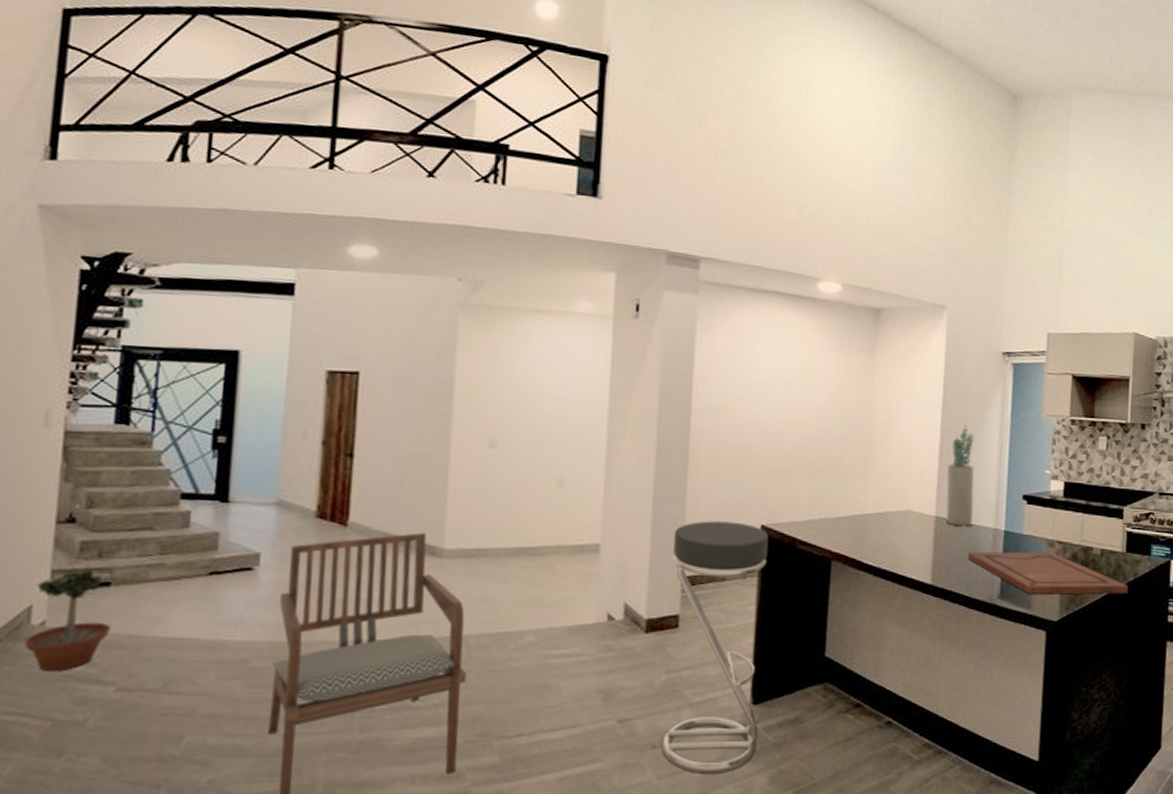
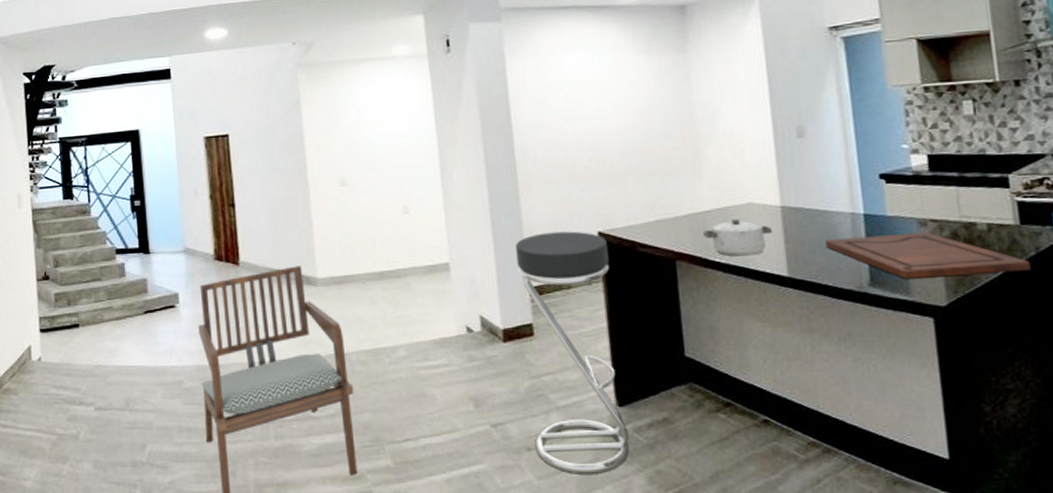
potted tree: present [25,556,111,671] -> none [30,305,84,396]
cooking pot: none [861,524,925,562] -> present [703,219,773,257]
vase: present [946,424,974,527] -> none [784,108,825,215]

